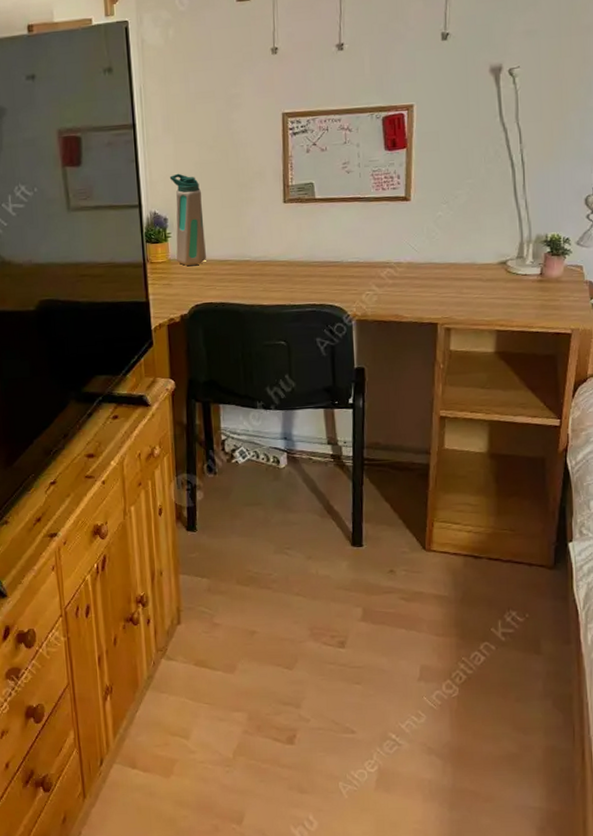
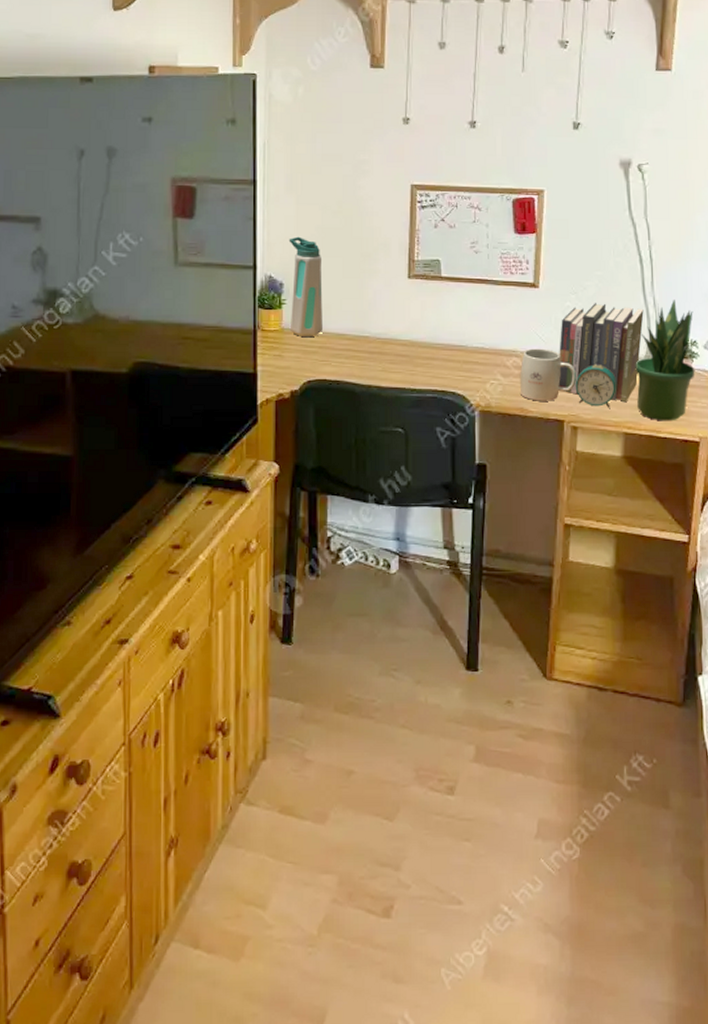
mug: none [394,258,449,308] -> present [519,348,576,401]
books: none [431,209,516,302] -> present [558,303,644,401]
alarm clock: none [448,268,490,309] -> present [575,364,618,408]
planter: none [507,200,568,317] -> present [635,300,695,421]

